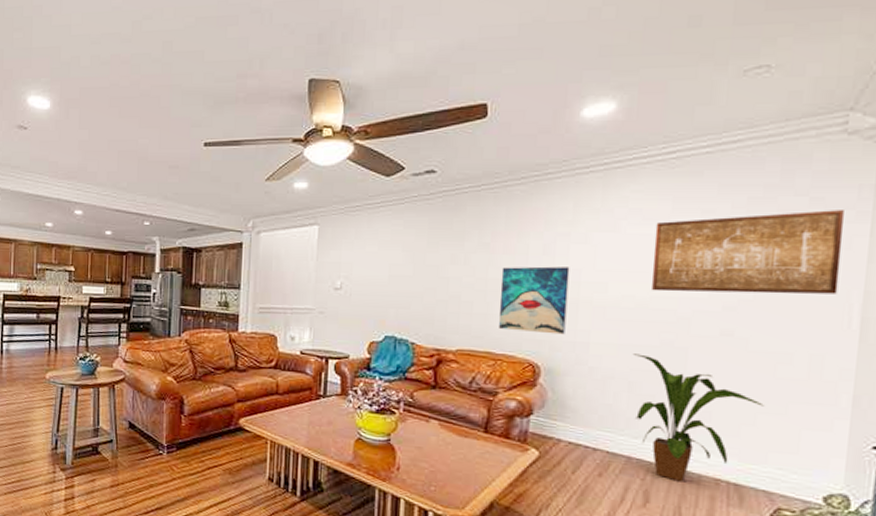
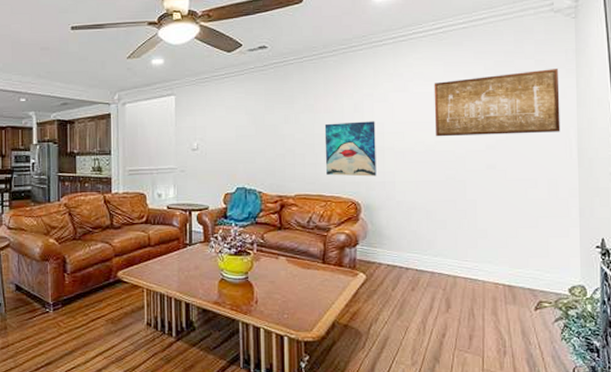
house plant: present [632,353,764,482] -> none [427,188,522,289]

